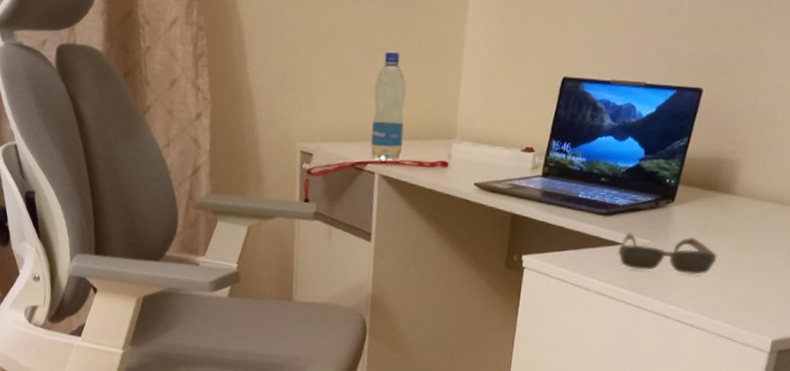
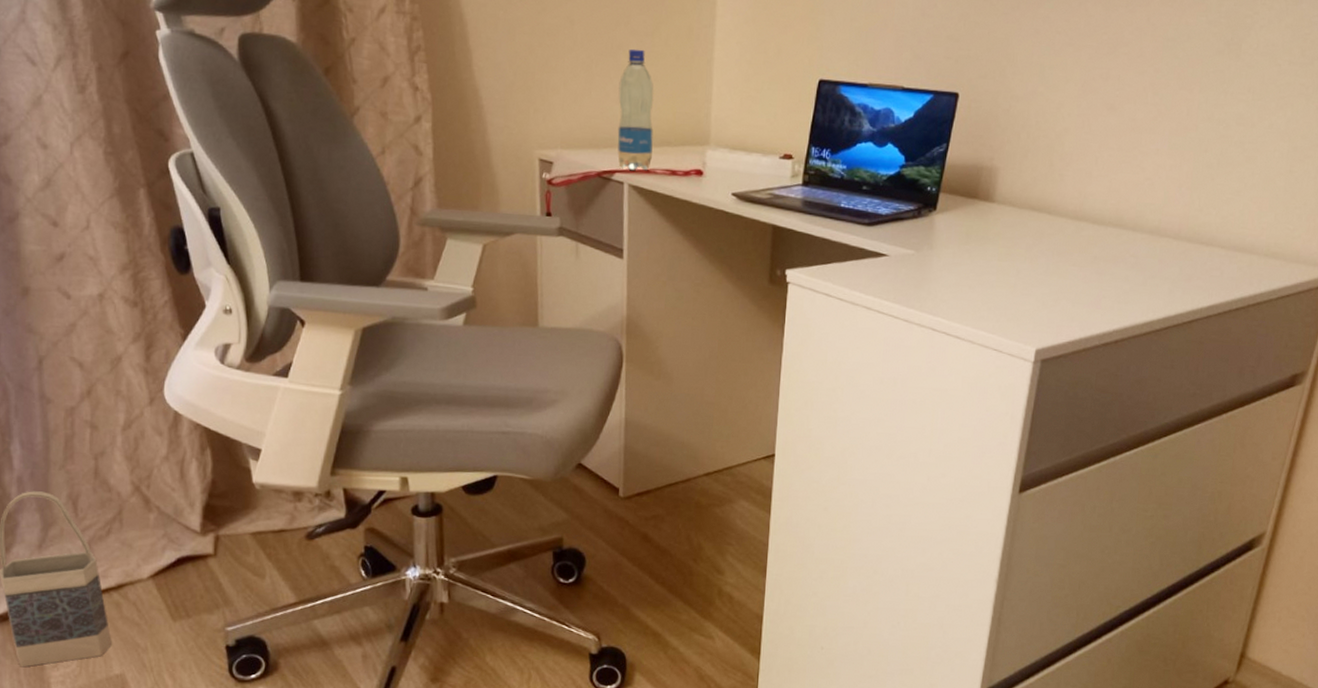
glasses: present [618,232,717,275] -> none [883,243,980,286]

